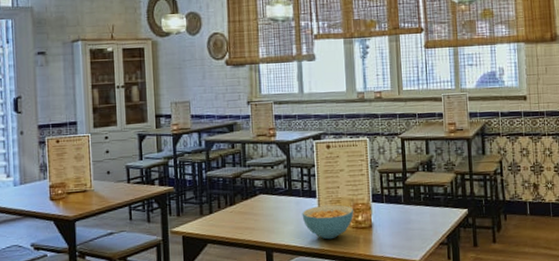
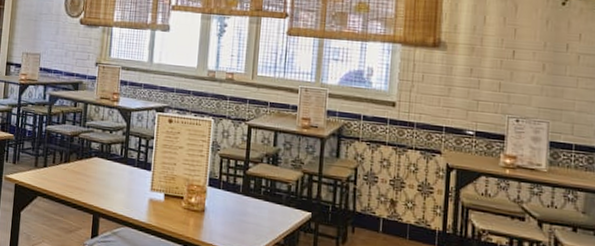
cereal bowl: present [302,205,354,240] -> none [134,179,188,216]

